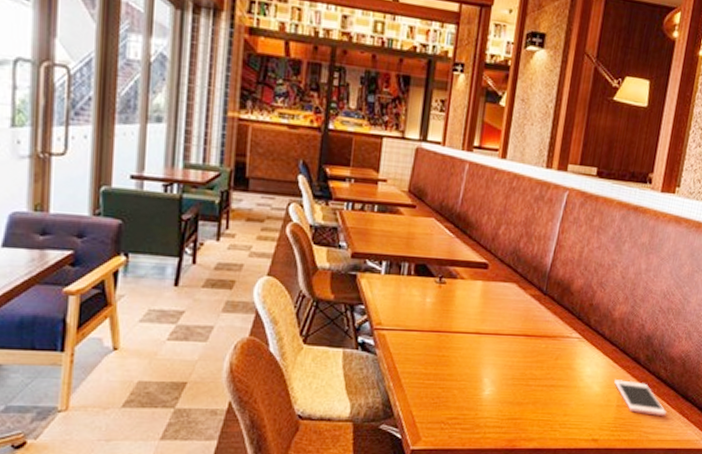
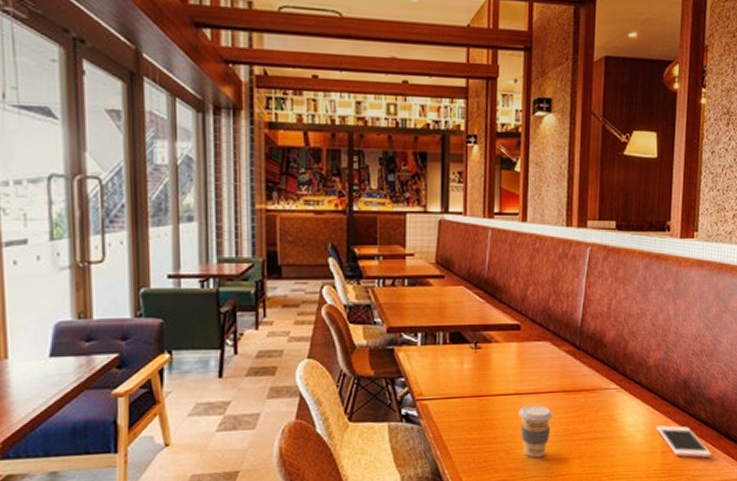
coffee cup: none [476,346,512,399] -> present [518,405,553,458]

